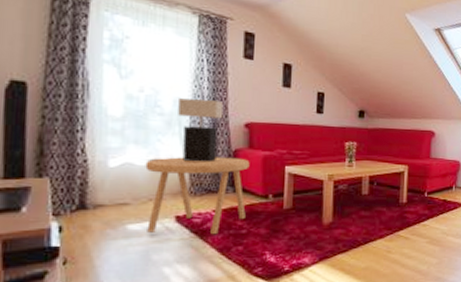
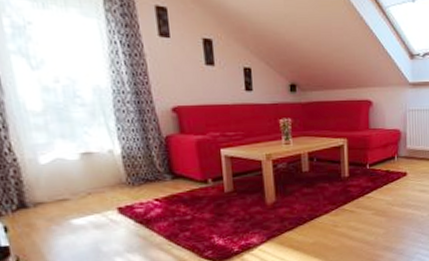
side table: present [145,157,250,235] -> none [76,144,188,226]
table lamp: present [178,98,224,163] -> none [98,86,148,153]

